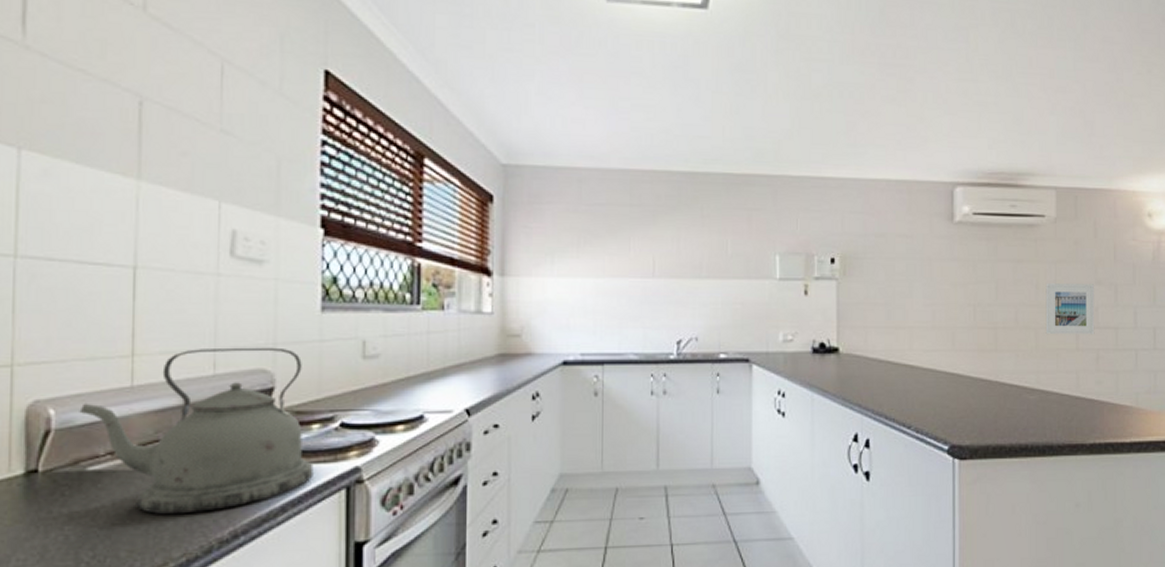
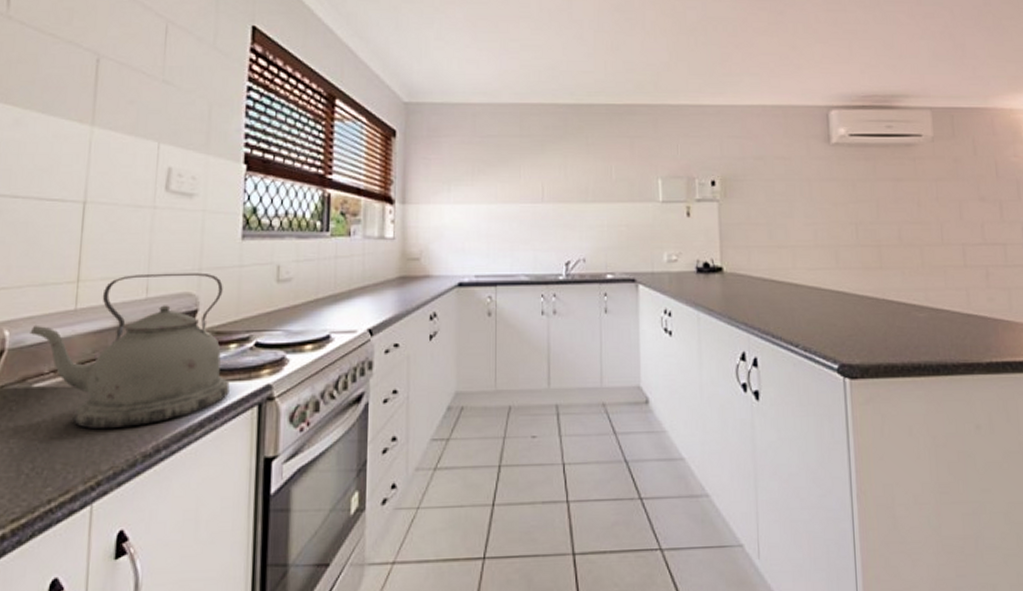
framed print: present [1045,283,1095,335] -> none [927,201,982,252]

